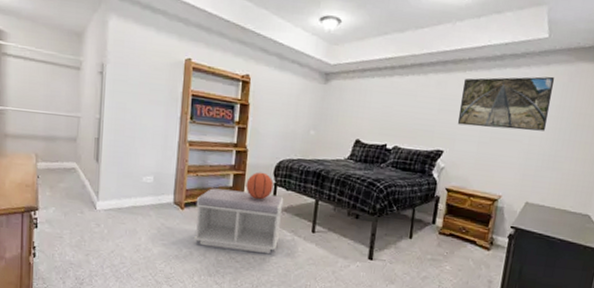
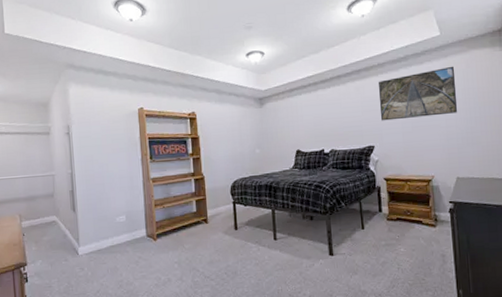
bench: present [193,188,284,253] -> none [166,212,246,271]
basketball: present [246,172,274,200] -> none [208,194,233,219]

